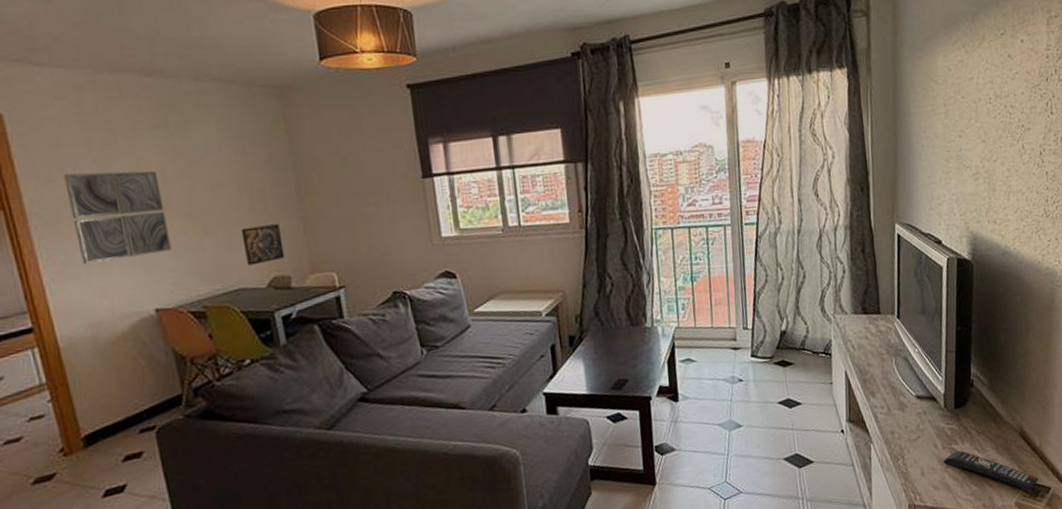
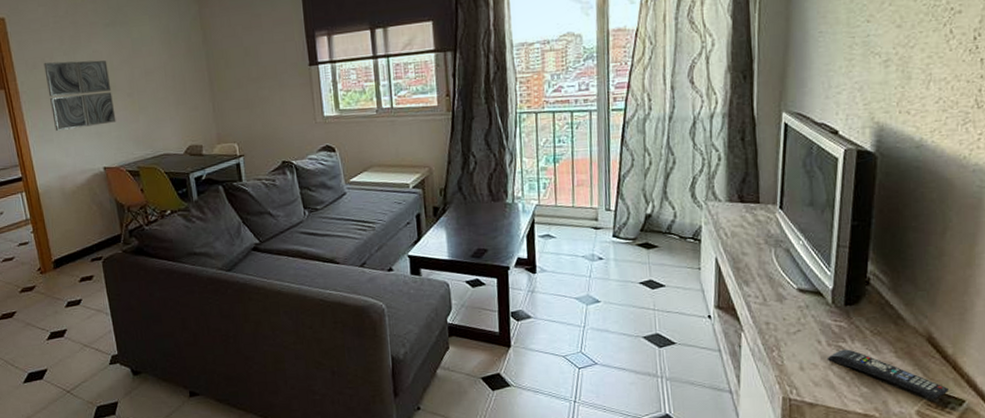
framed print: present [241,224,285,266] -> none [166,103,198,136]

